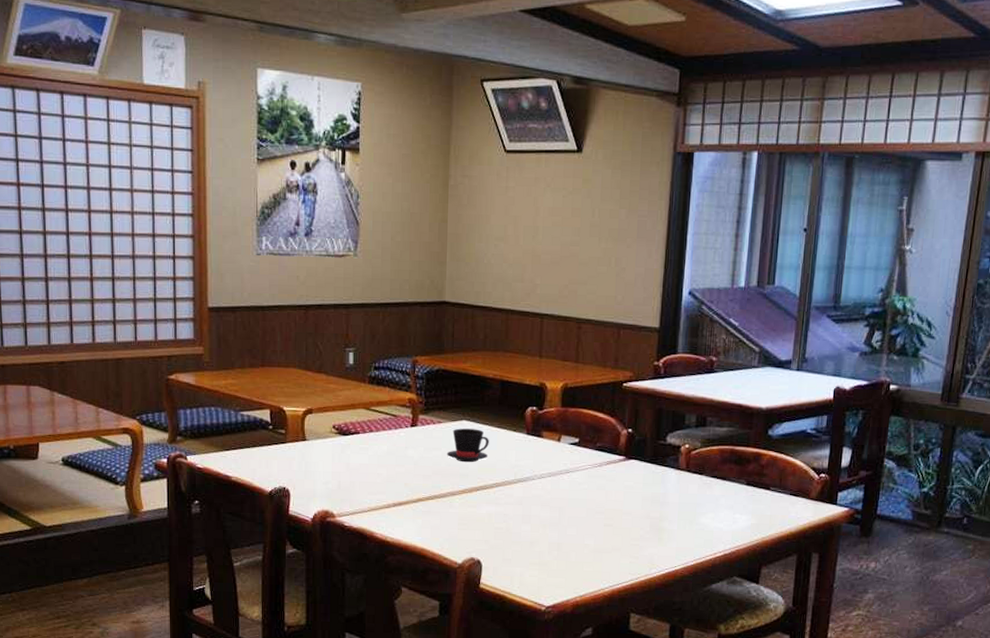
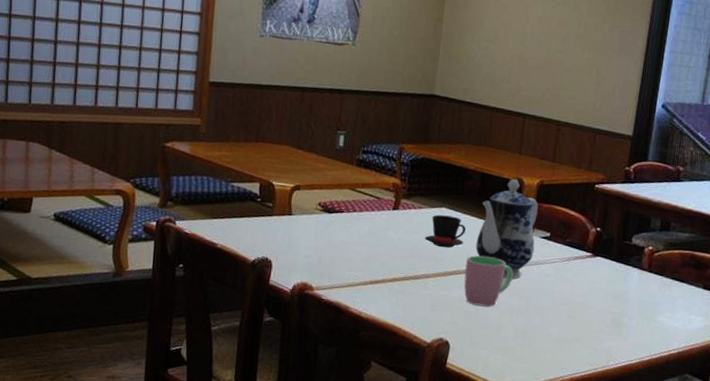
cup: none [492,468,543,521] -> present [464,255,513,307]
teapot: none [501,385,564,490] -> present [475,179,538,279]

